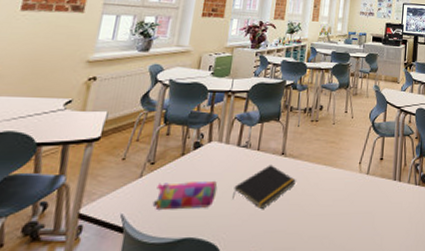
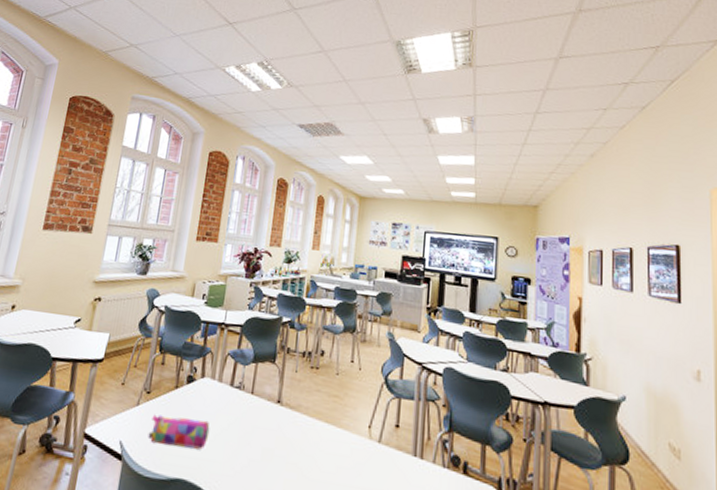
notepad: present [232,165,296,209] -> none [225,412,293,462]

